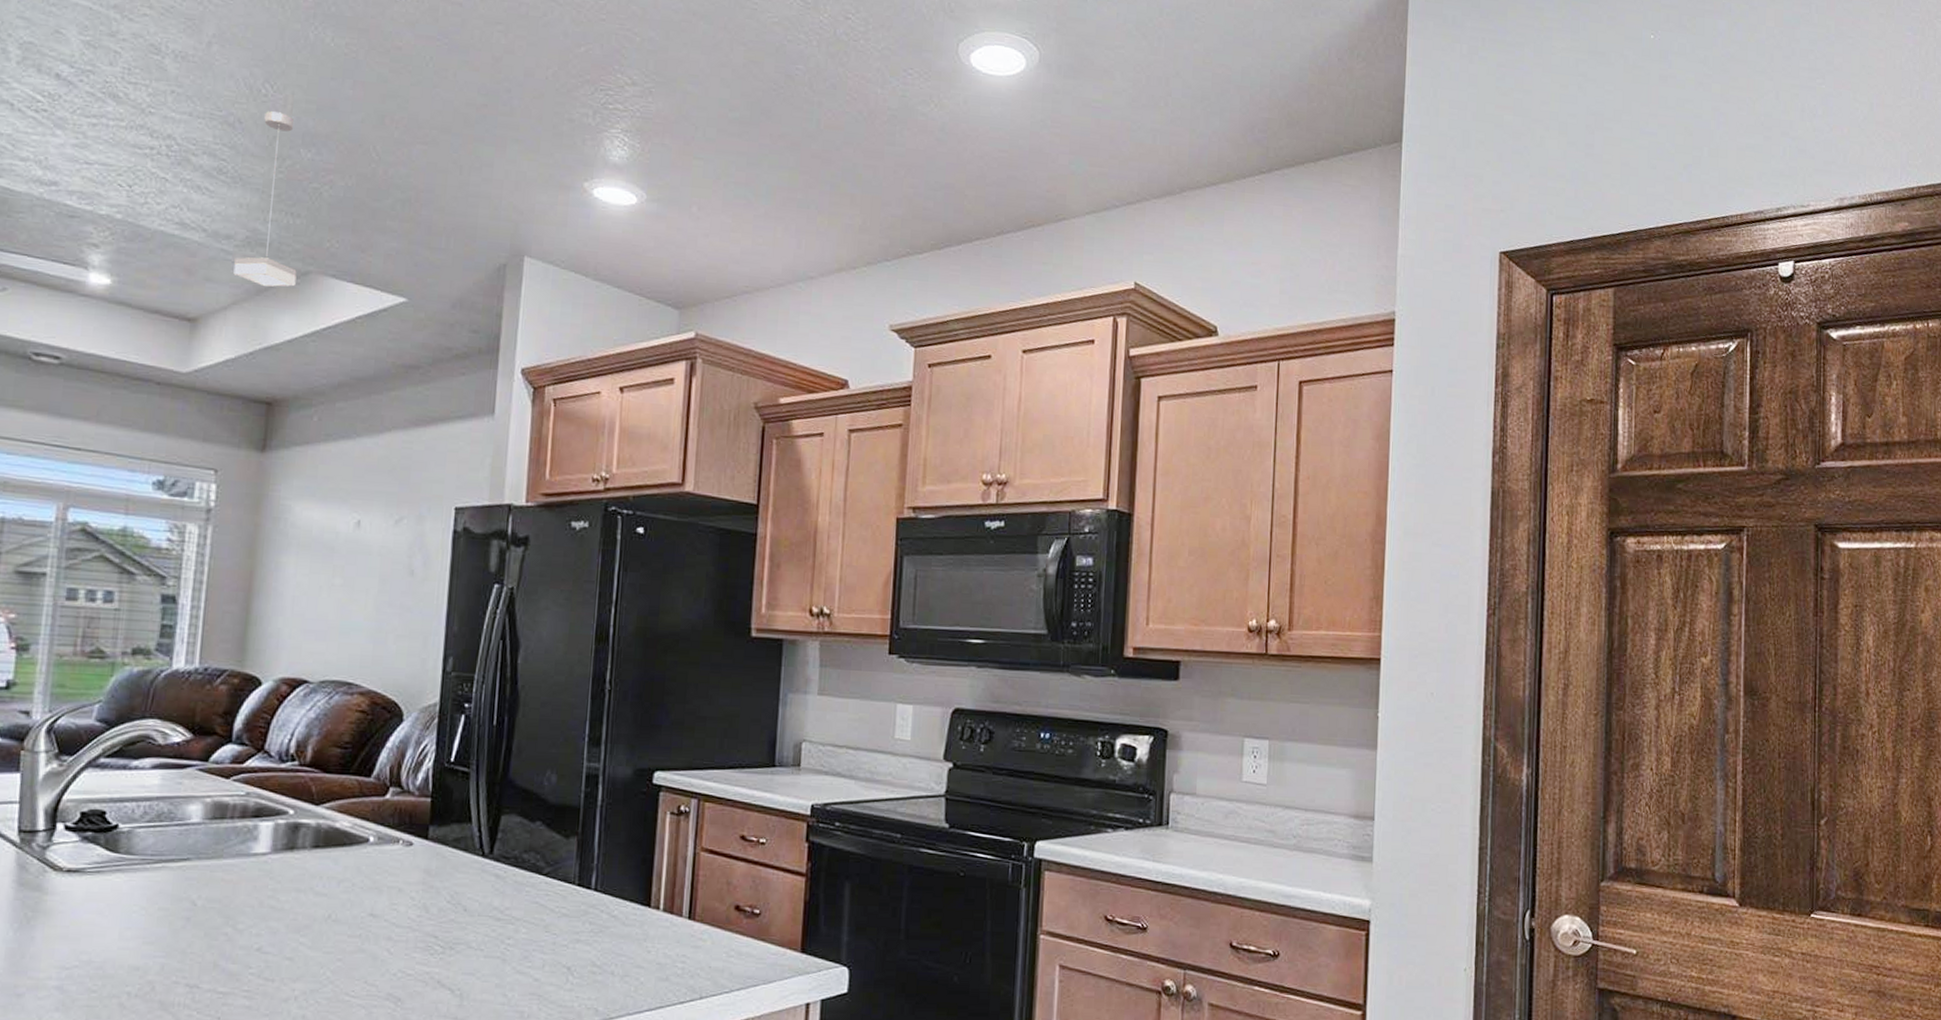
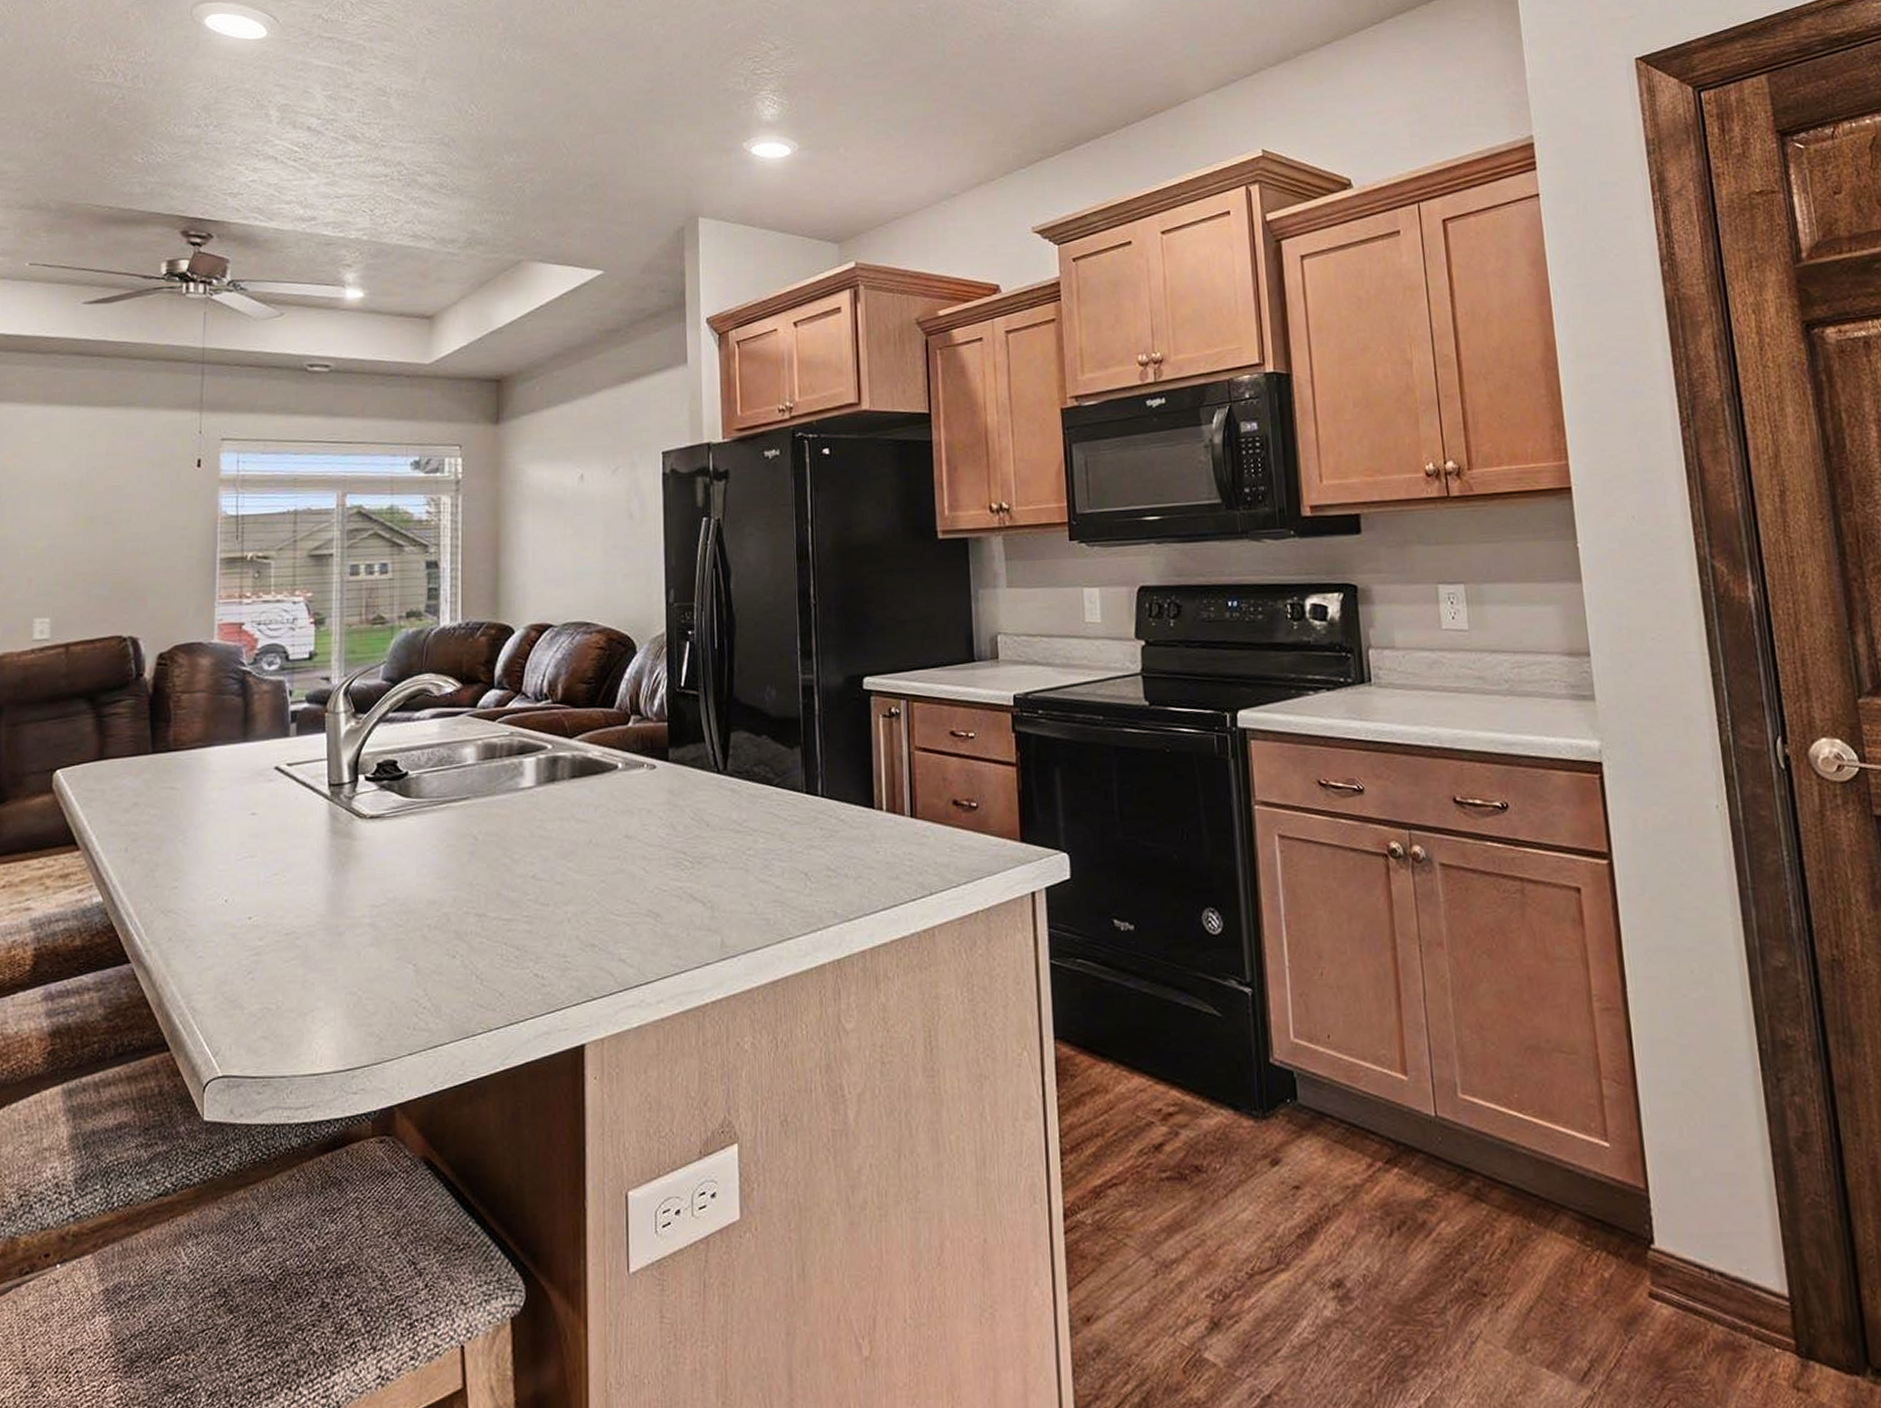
pendant lamp: present [233,111,297,287] -> none [460,127,511,280]

